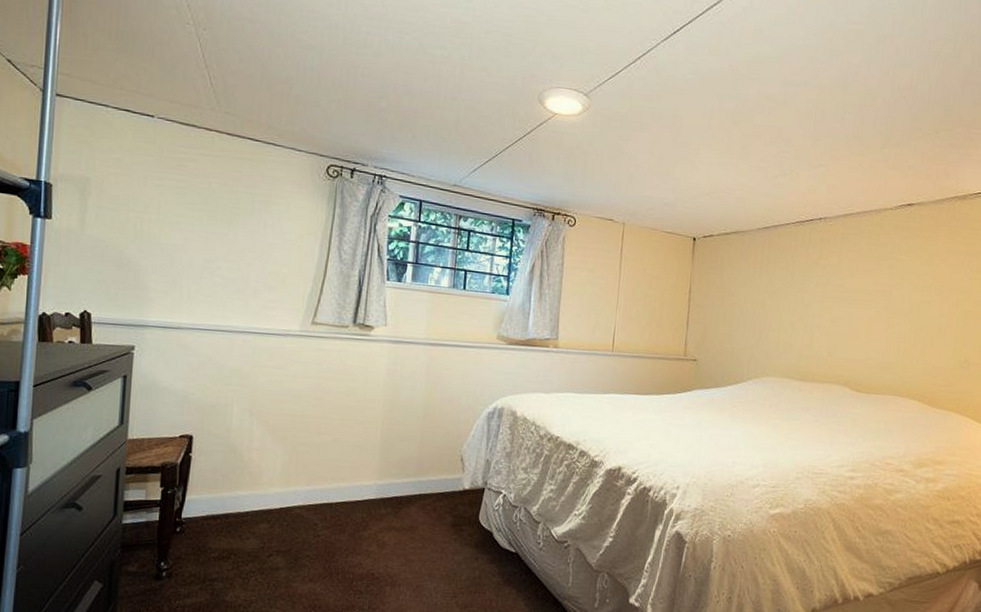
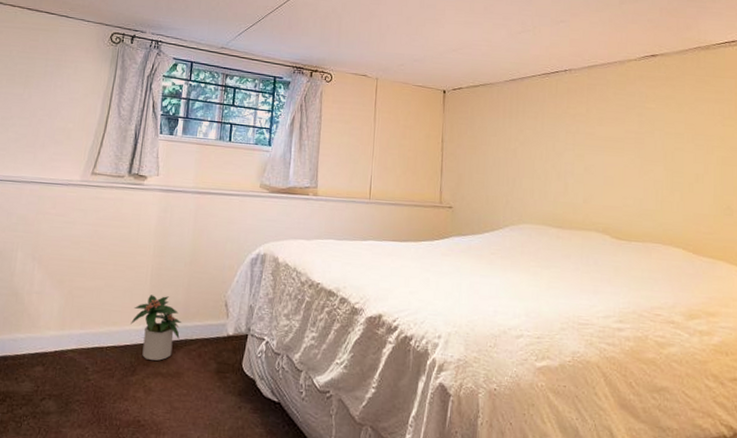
potted plant: none [361,450,415,516] -> present [131,295,181,361]

